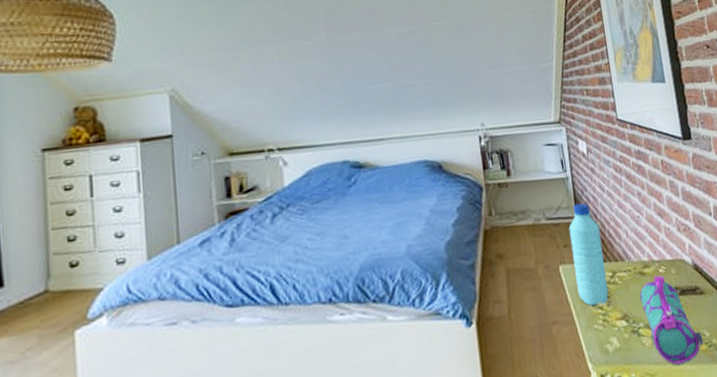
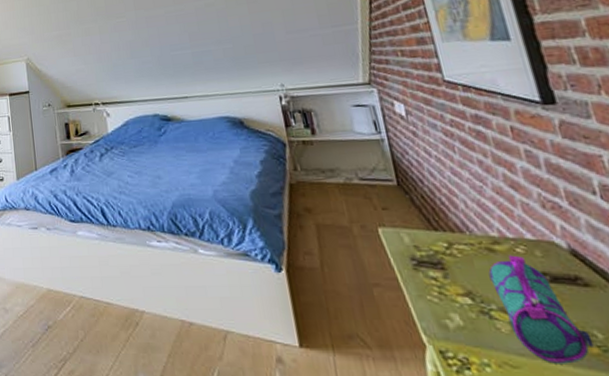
water bottle: present [568,203,609,306] -> none [387,166,445,276]

